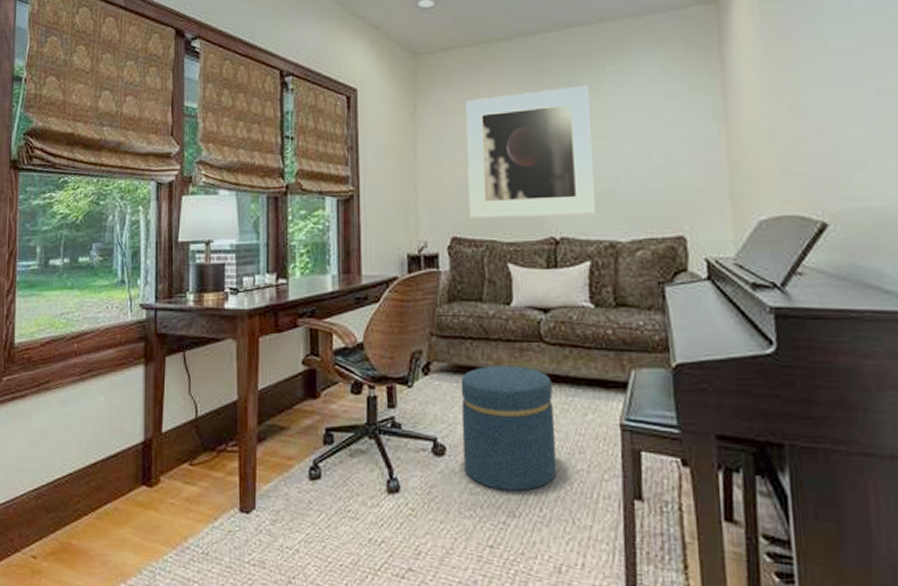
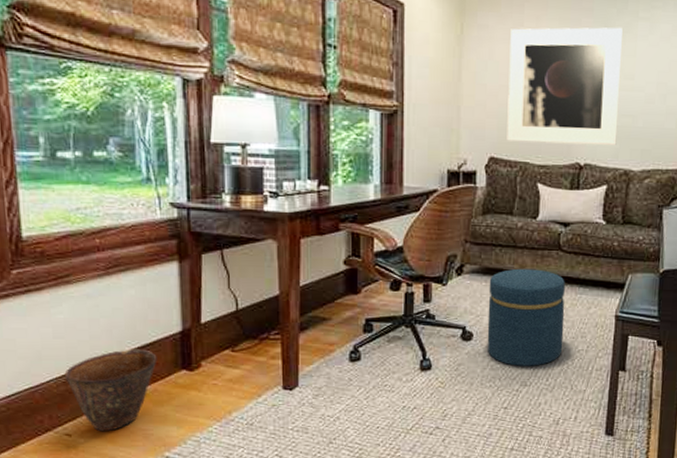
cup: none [36,461,120,556] -> present [64,349,158,432]

